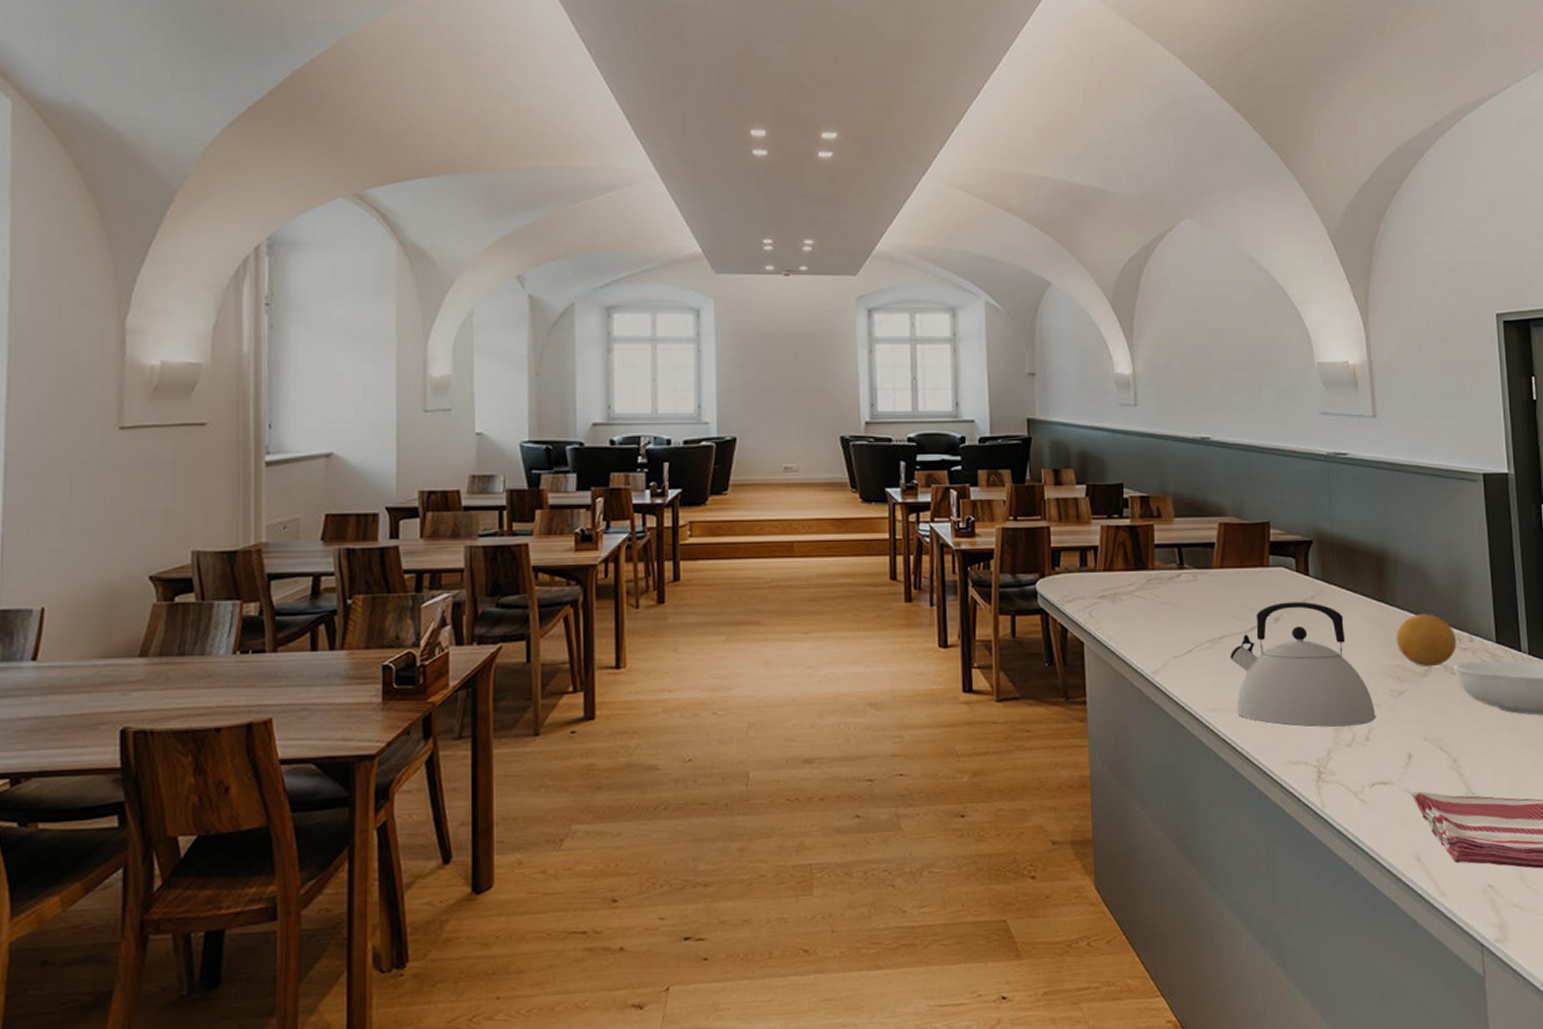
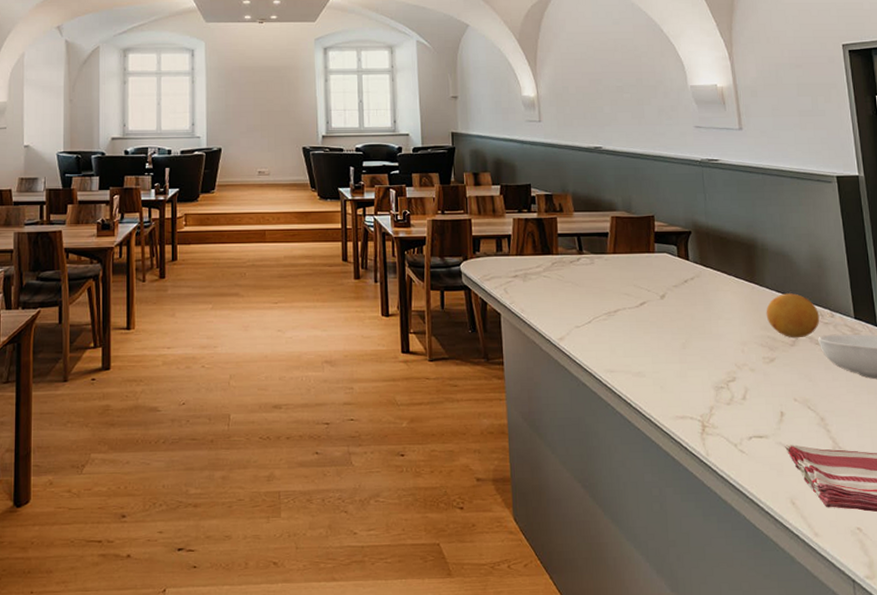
kettle: present [1230,601,1376,728] -> none [624,282,751,388]

